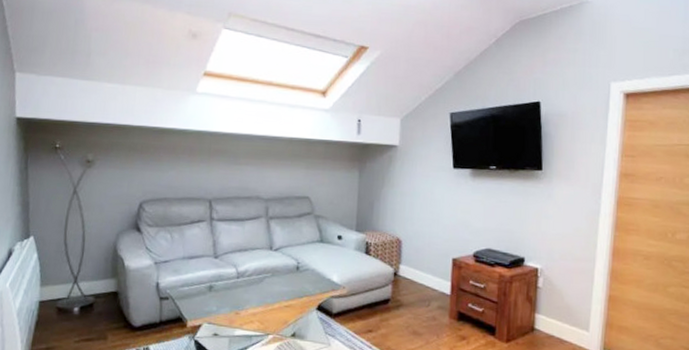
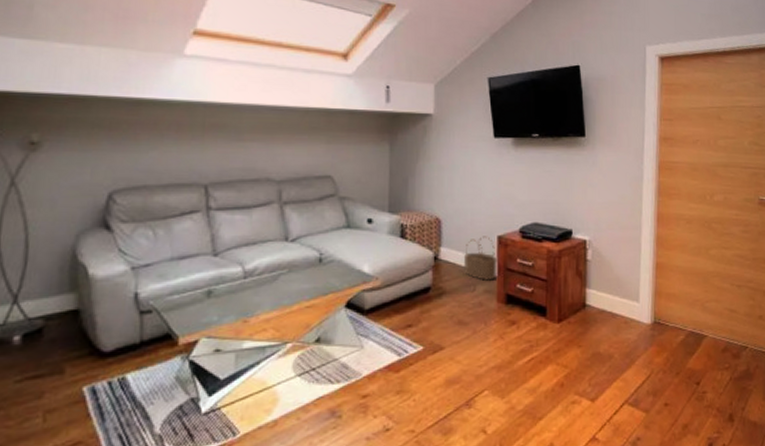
wicker basket: none [420,257,452,298] -> present [464,236,498,281]

